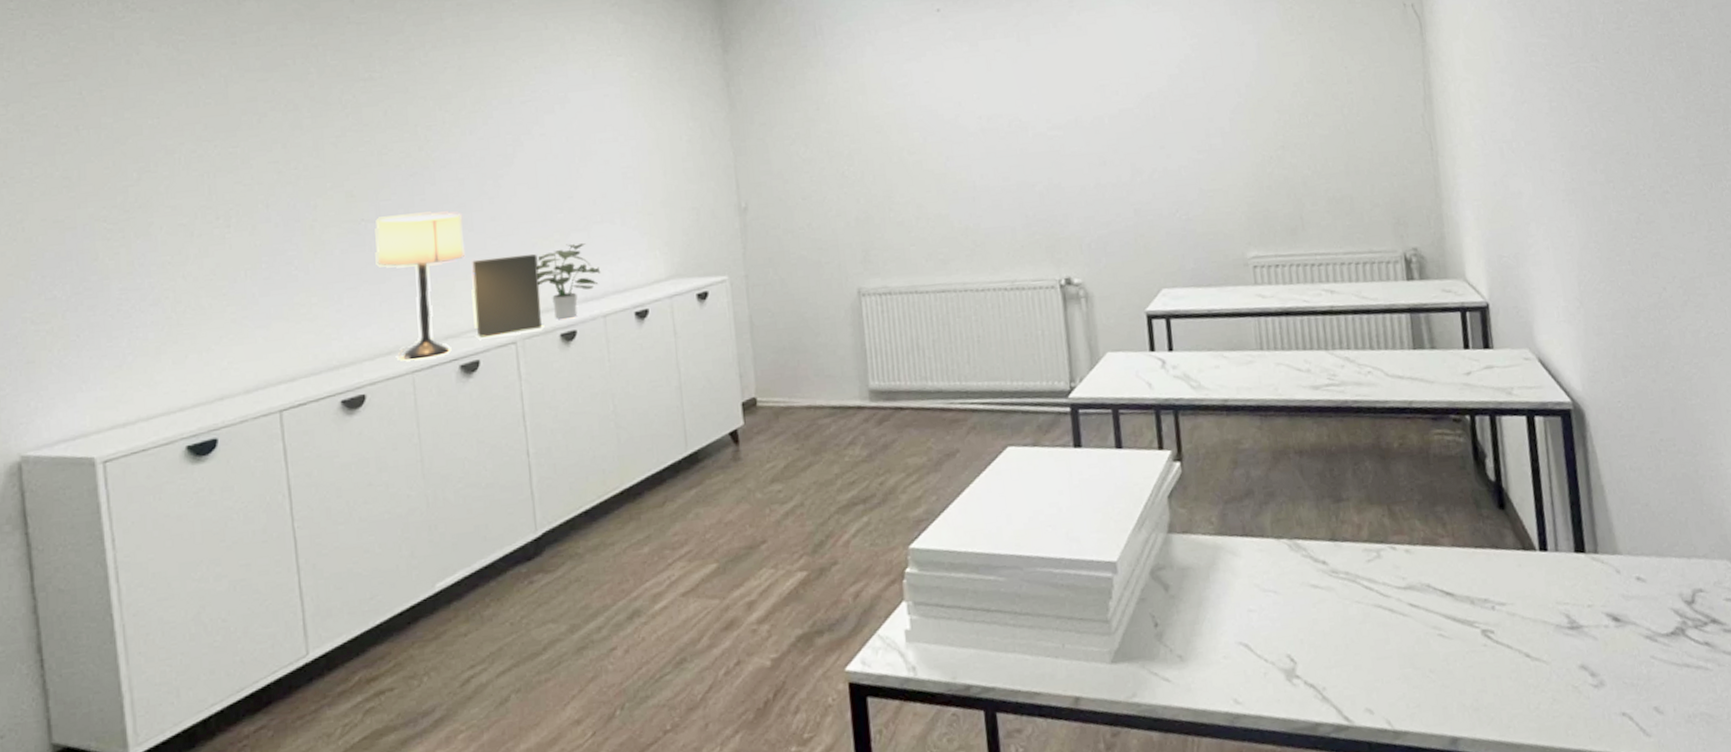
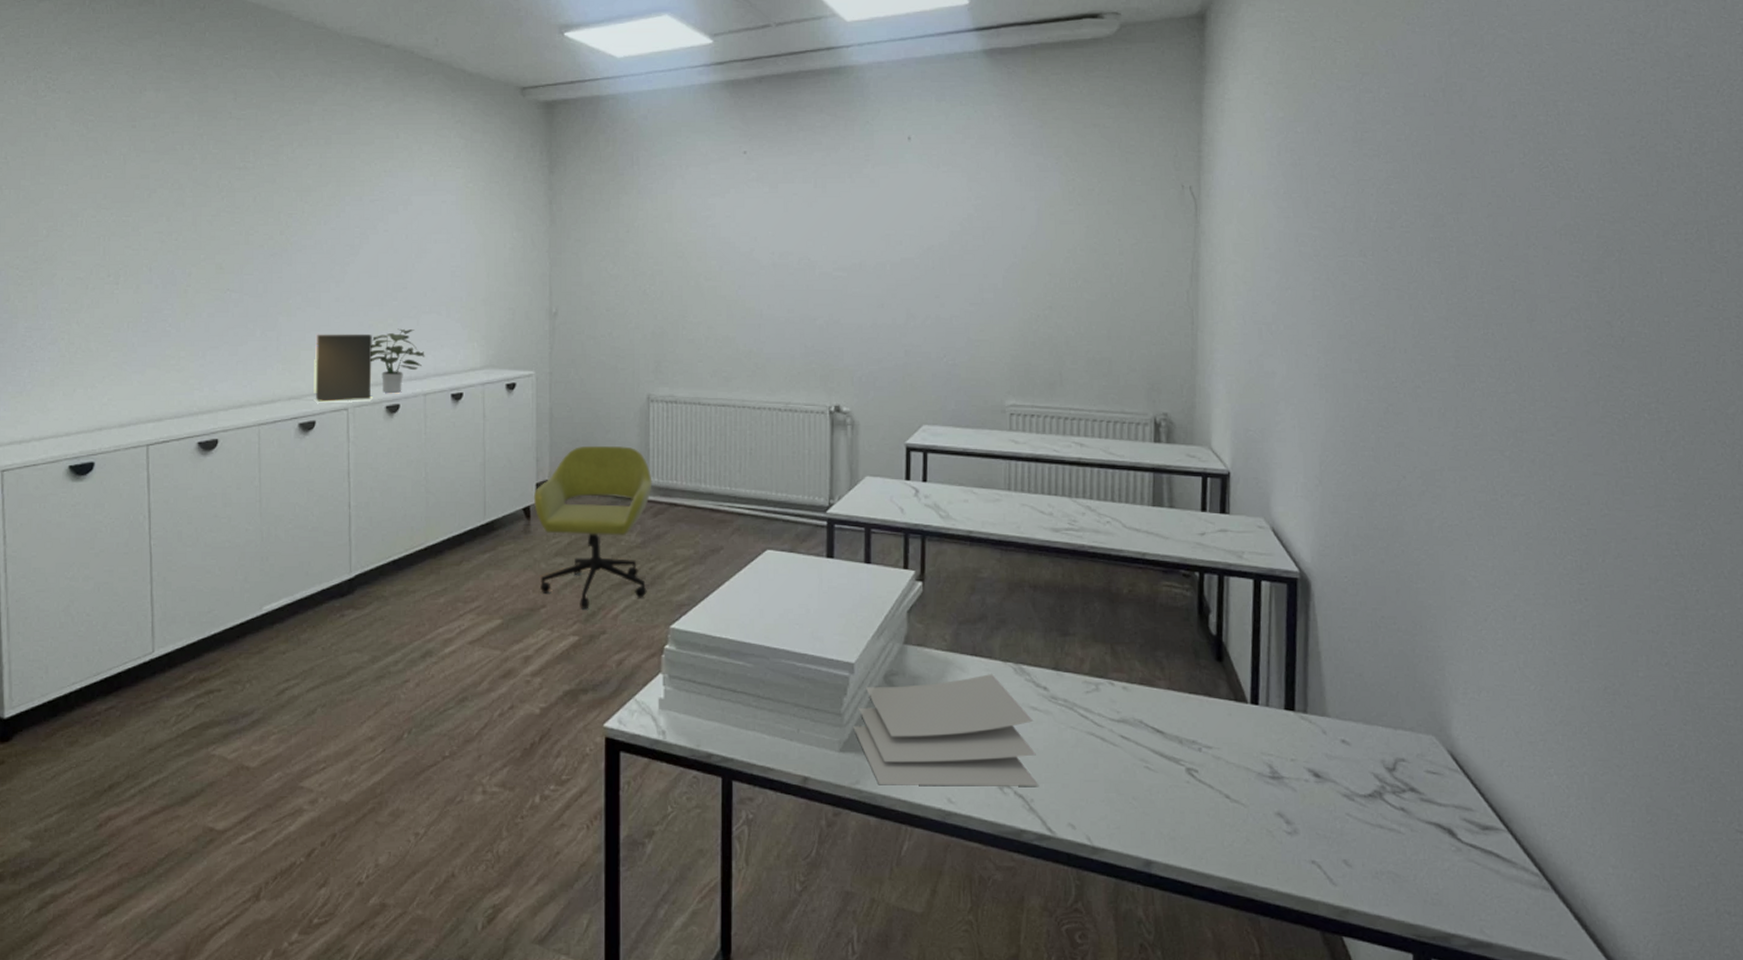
table lamp: present [377,213,464,360] -> none [237,289,311,413]
office chair: none [740,349,879,539] -> present [533,445,652,608]
papers: none [1123,554,1330,695] -> present [853,674,1039,786]

